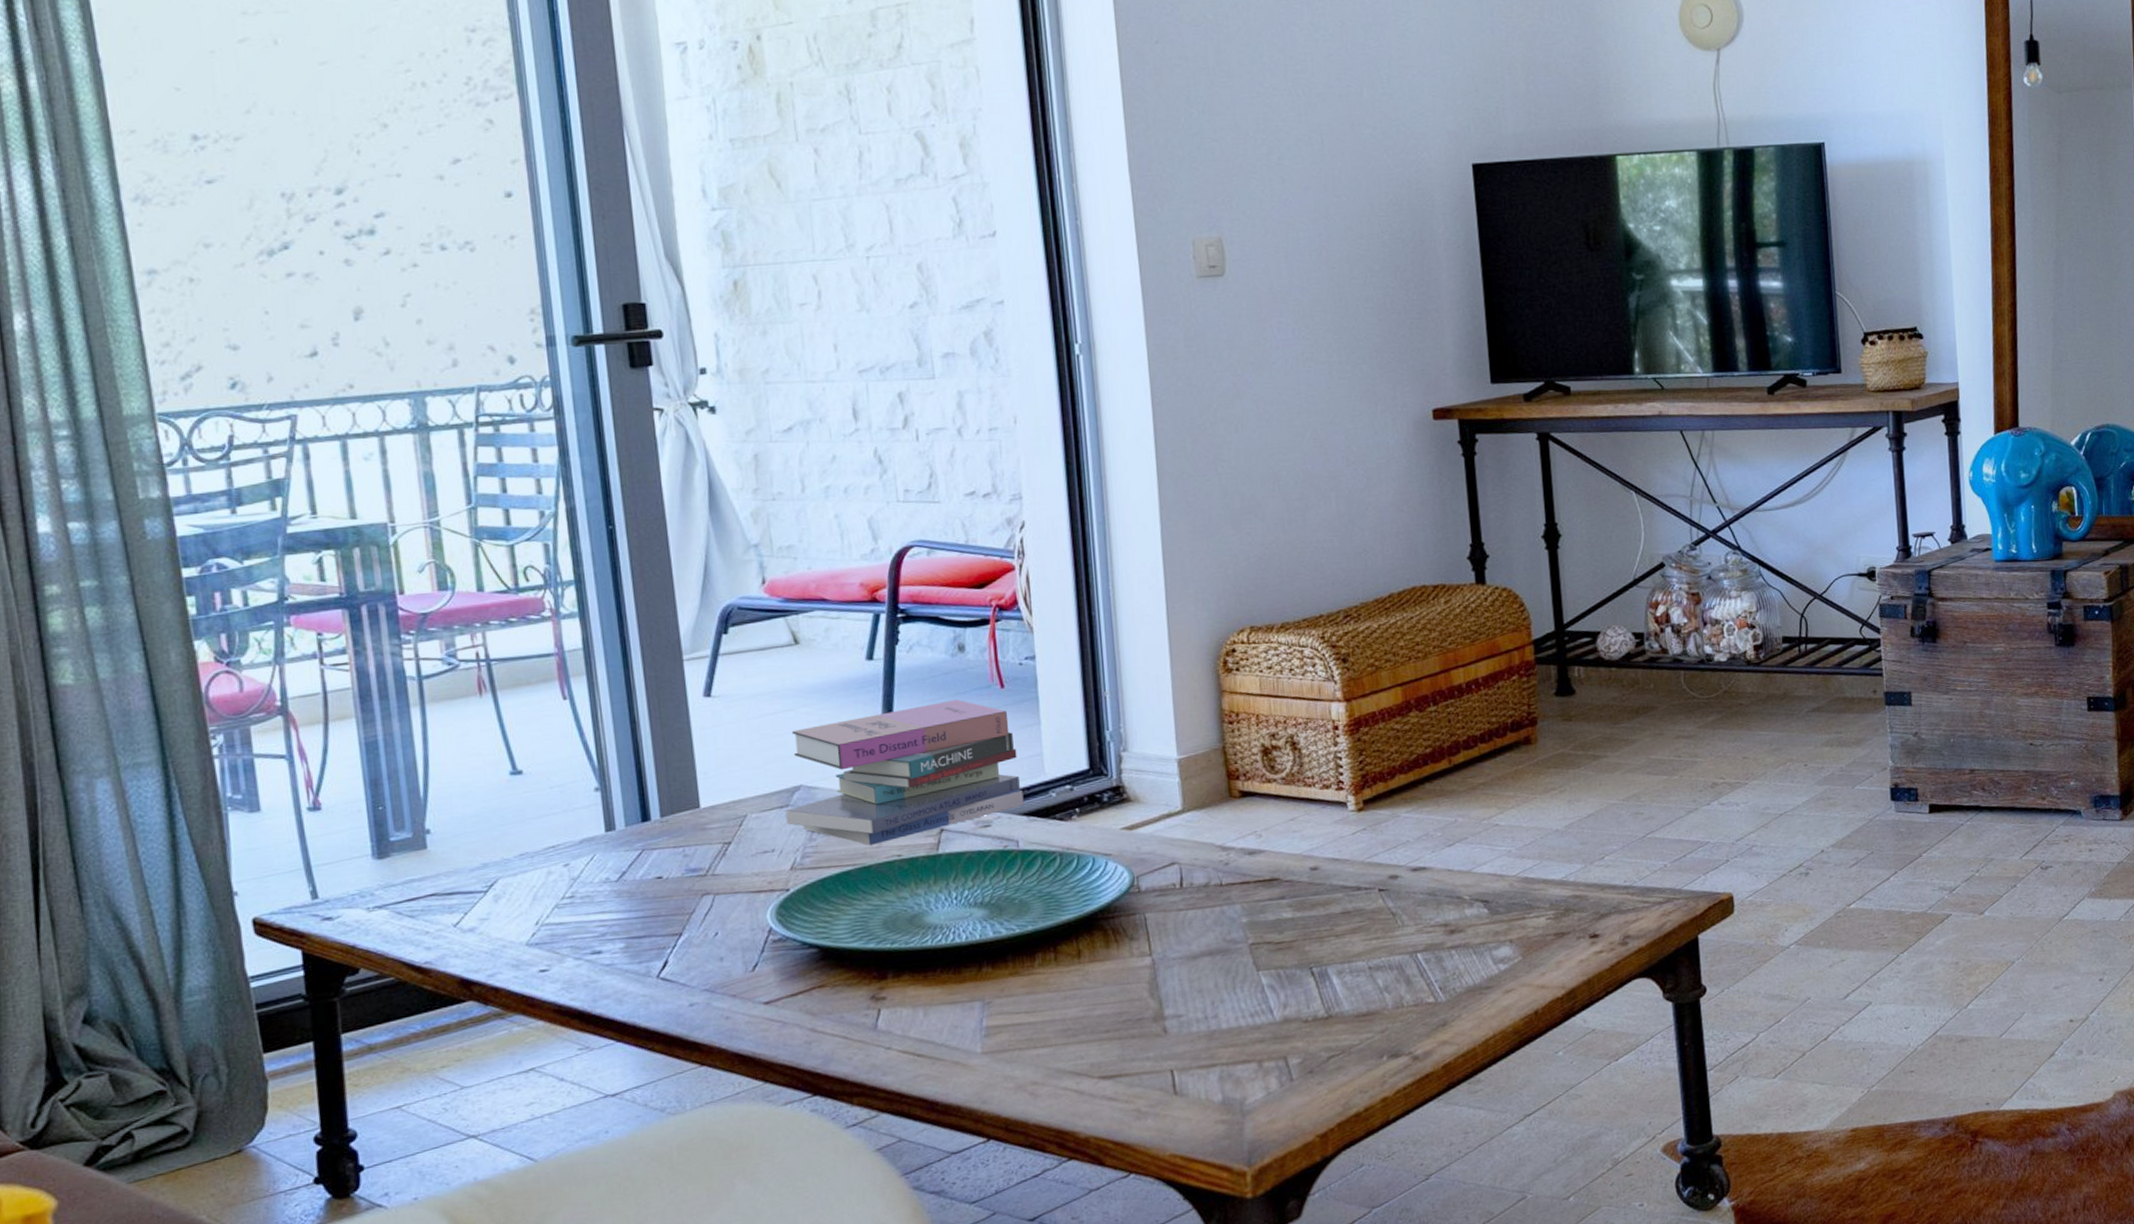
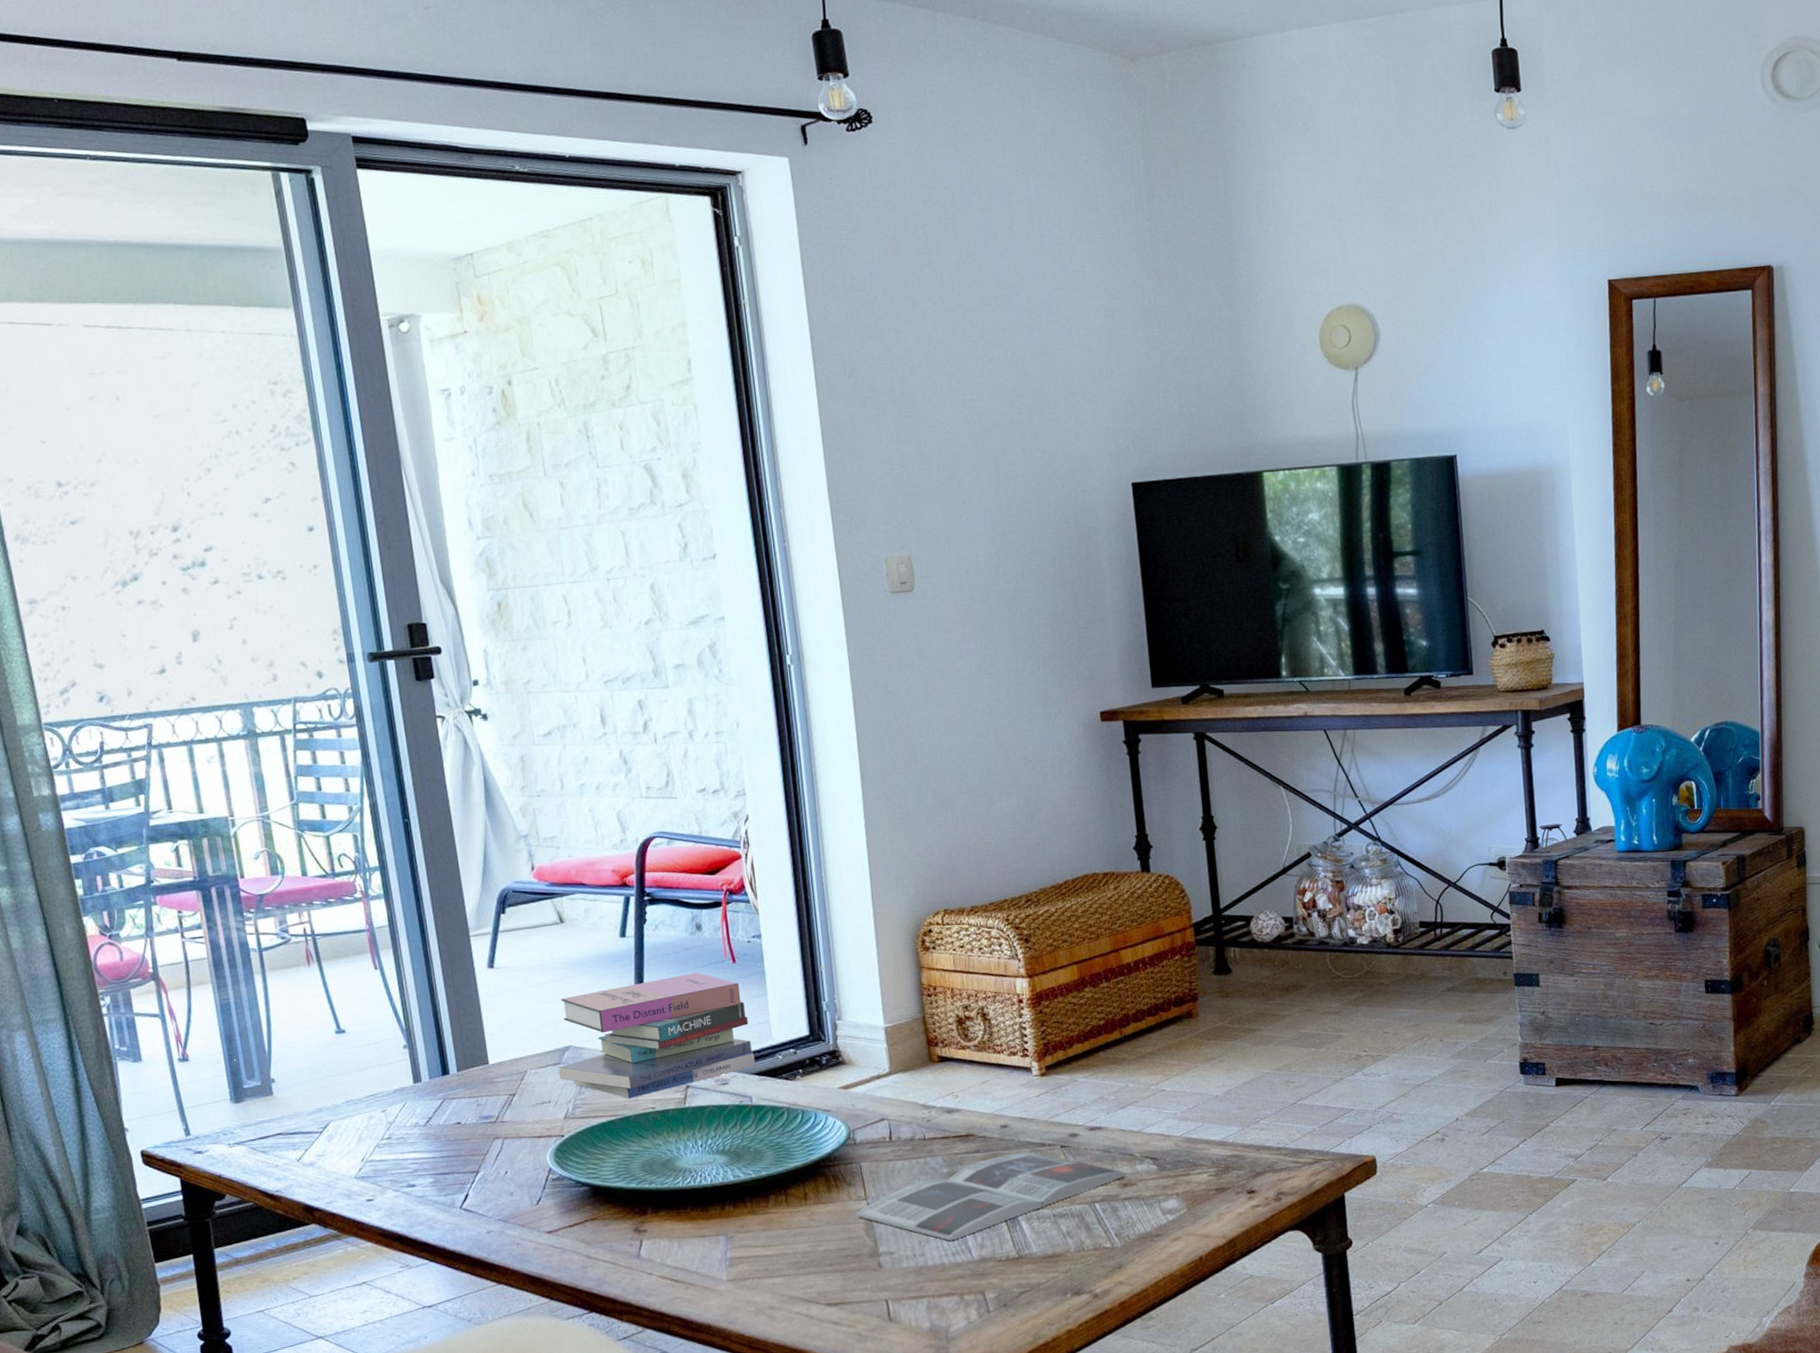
magazine: none [1137,896,1456,1000] -> present [855,1151,1129,1241]

